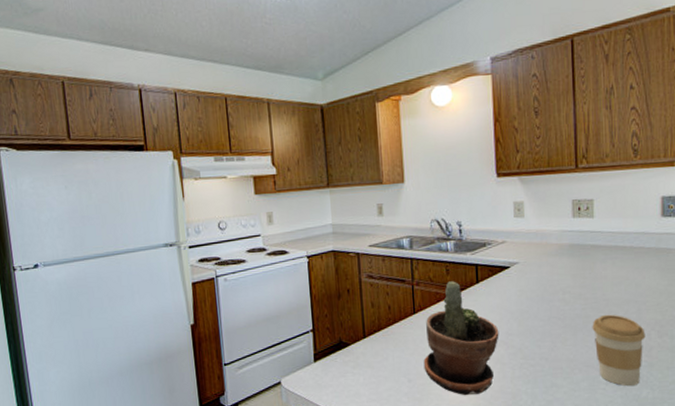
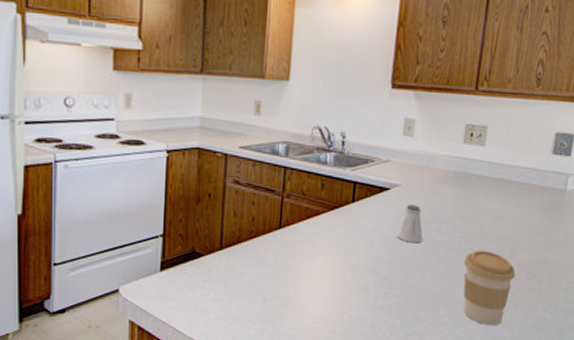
potted plant: present [423,281,499,396] -> none [282,197,368,322]
saltshaker: none [523,279,549,315] -> present [397,205,423,244]

